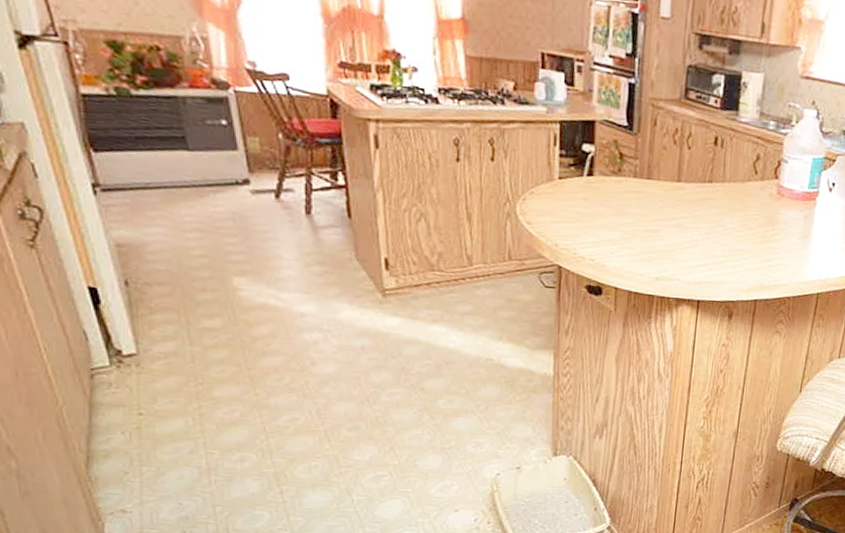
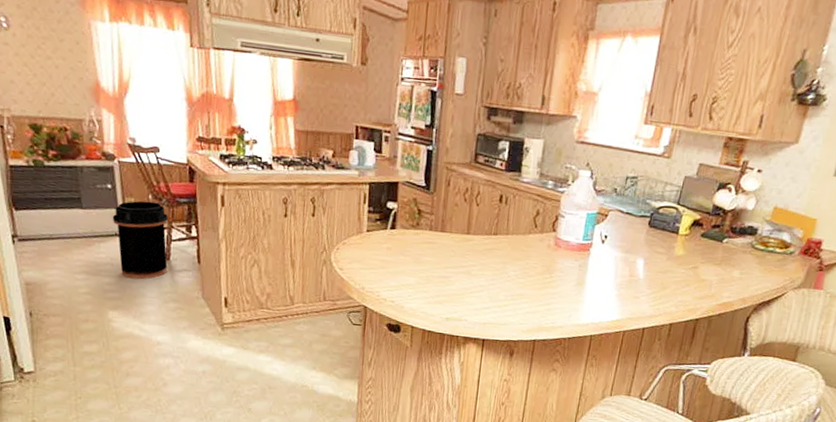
trash can: none [230,140,309,238] -> present [112,200,168,279]

